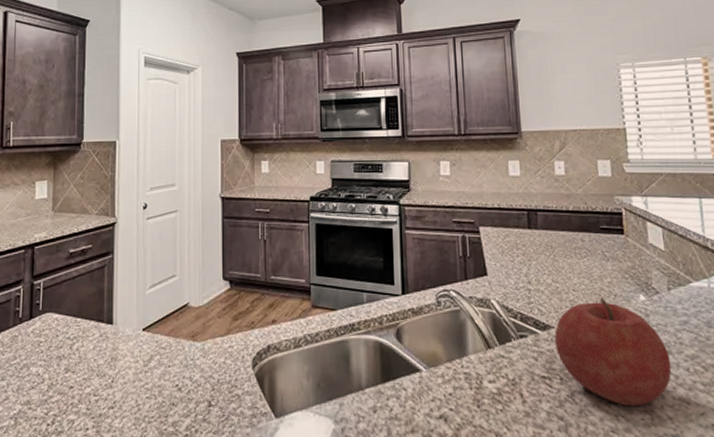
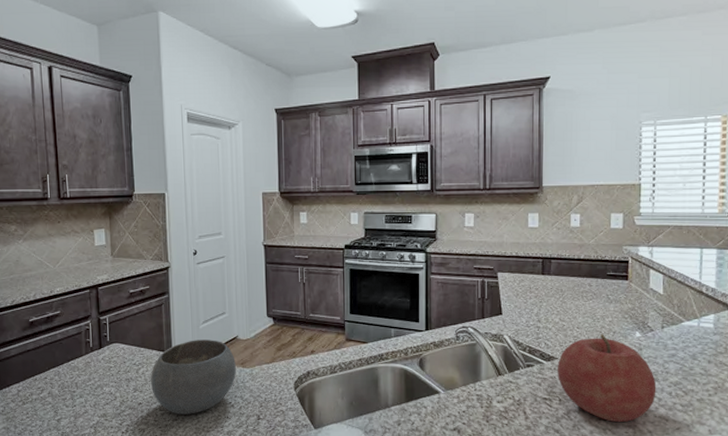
bowl: none [86,307,185,401] -> present [151,340,236,414]

